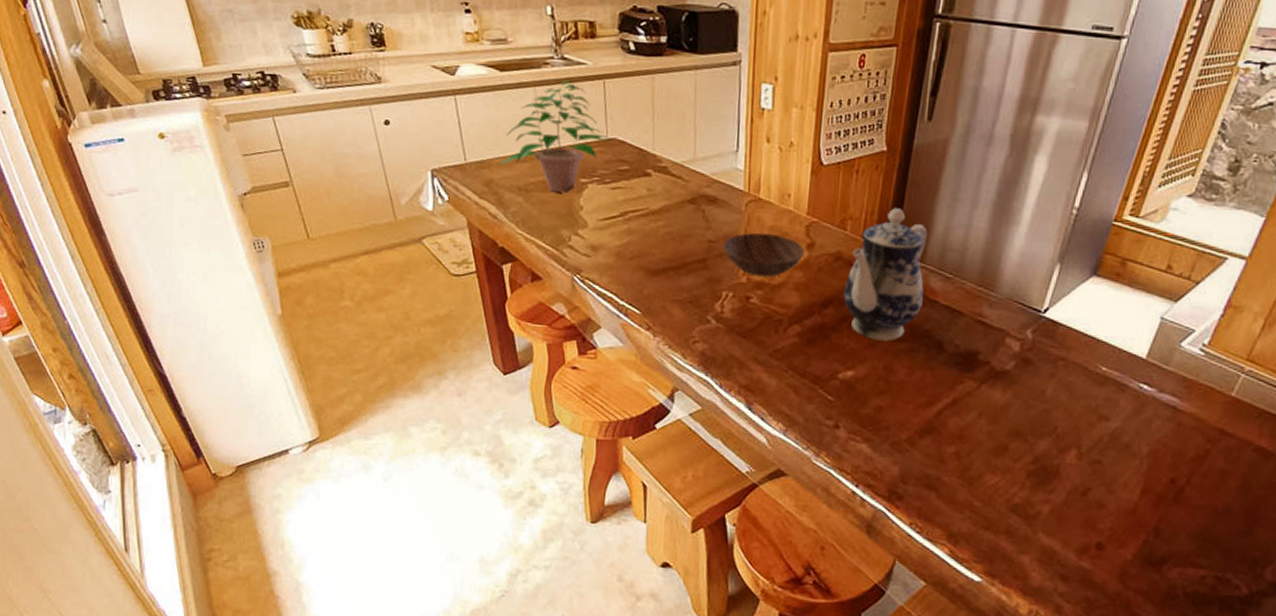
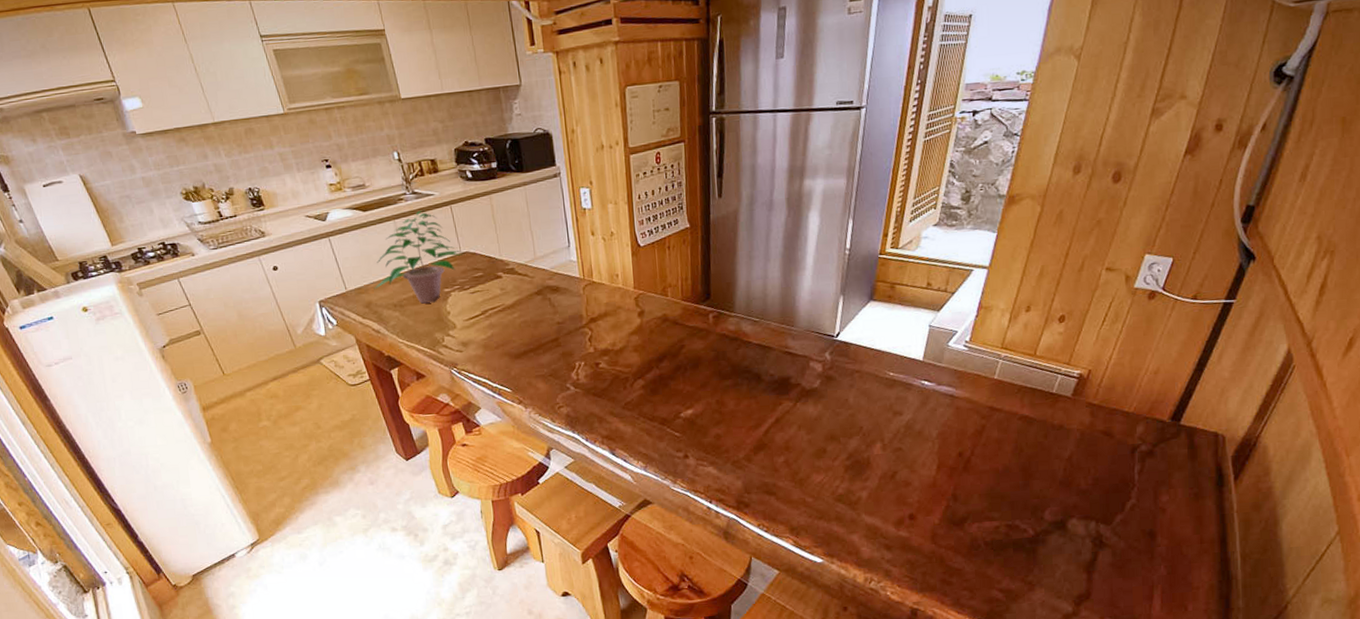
bowl: present [723,232,804,277] -> none [570,309,637,346]
teapot: present [843,208,928,341] -> none [674,272,739,382]

